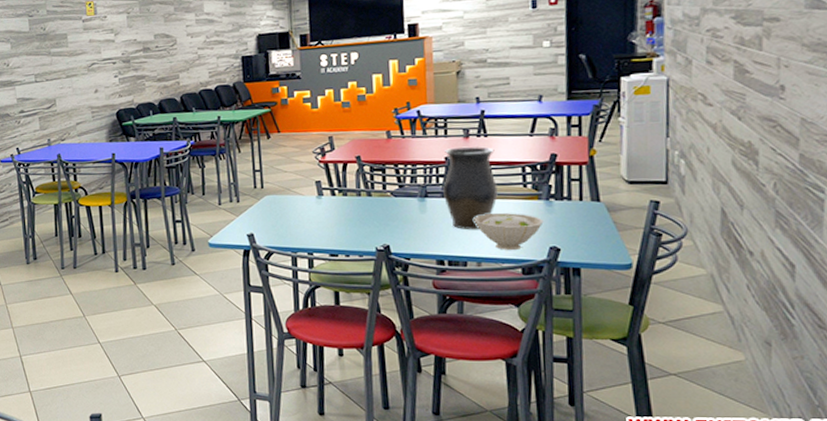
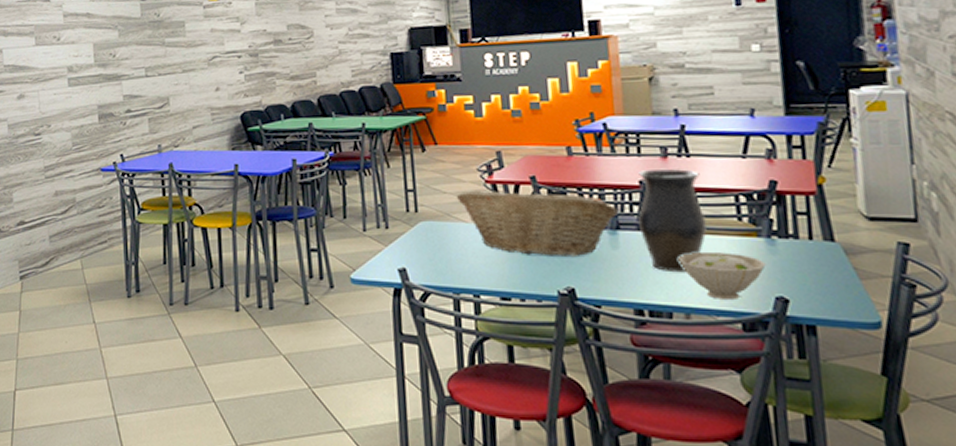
fruit basket: none [295,167,428,221] -> present [456,189,619,256]

